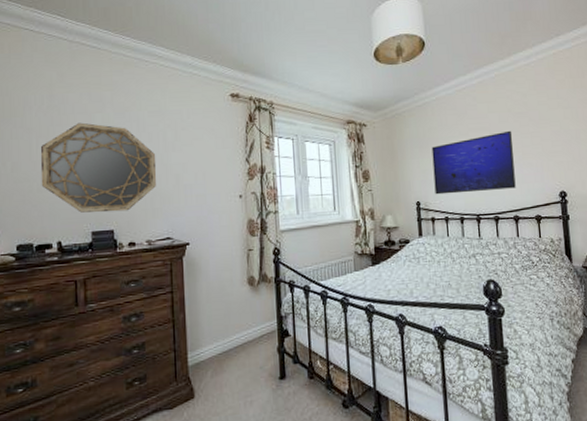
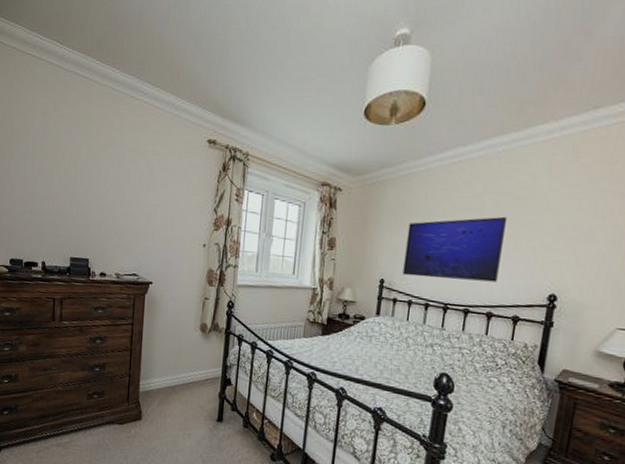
home mirror: present [40,122,157,213] -> none [32,152,132,243]

